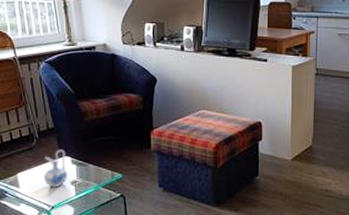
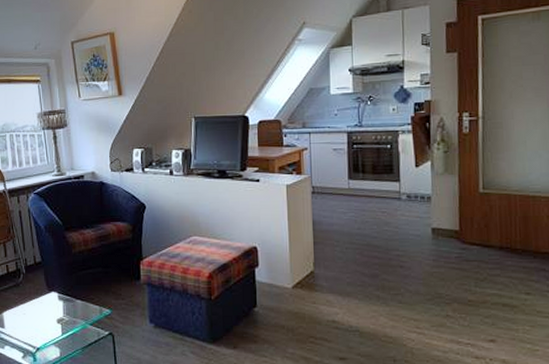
ceramic pitcher: present [43,149,69,188] -> none [29,284,55,327]

